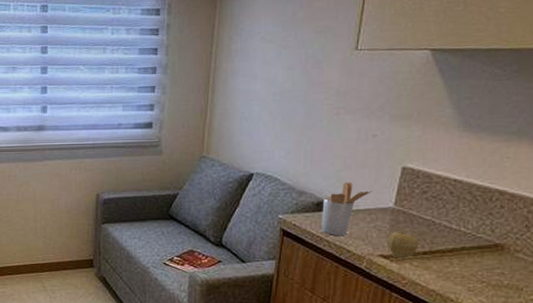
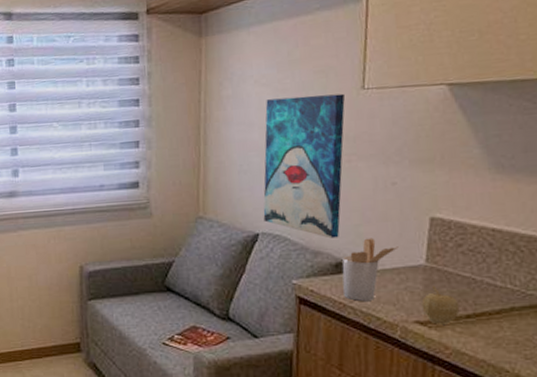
wall art: none [259,53,340,181] -> present [263,93,346,239]

